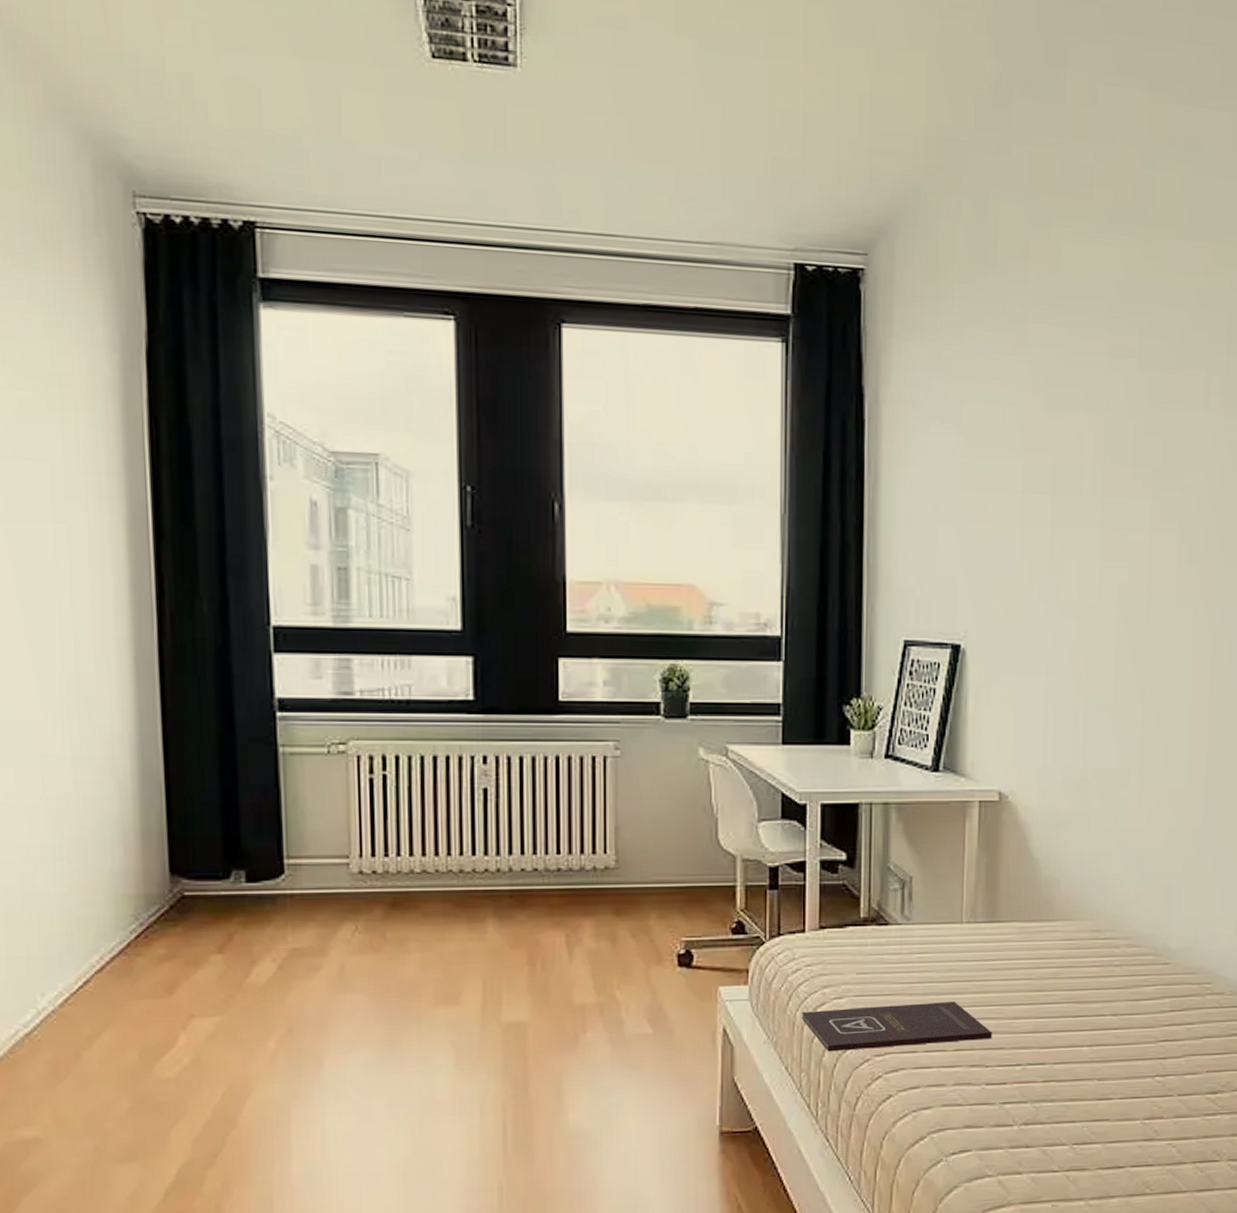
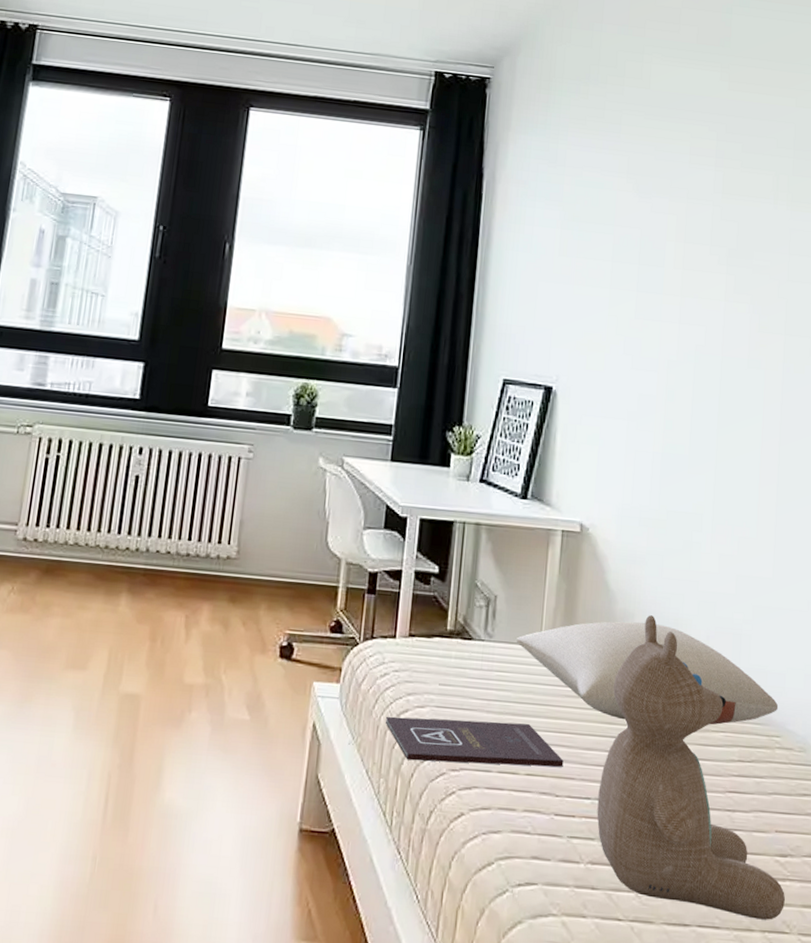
pillow: none [936,887,1210,986] -> present [516,621,779,725]
teddy bear: none [1028,879,1215,1153] -> present [597,615,785,920]

